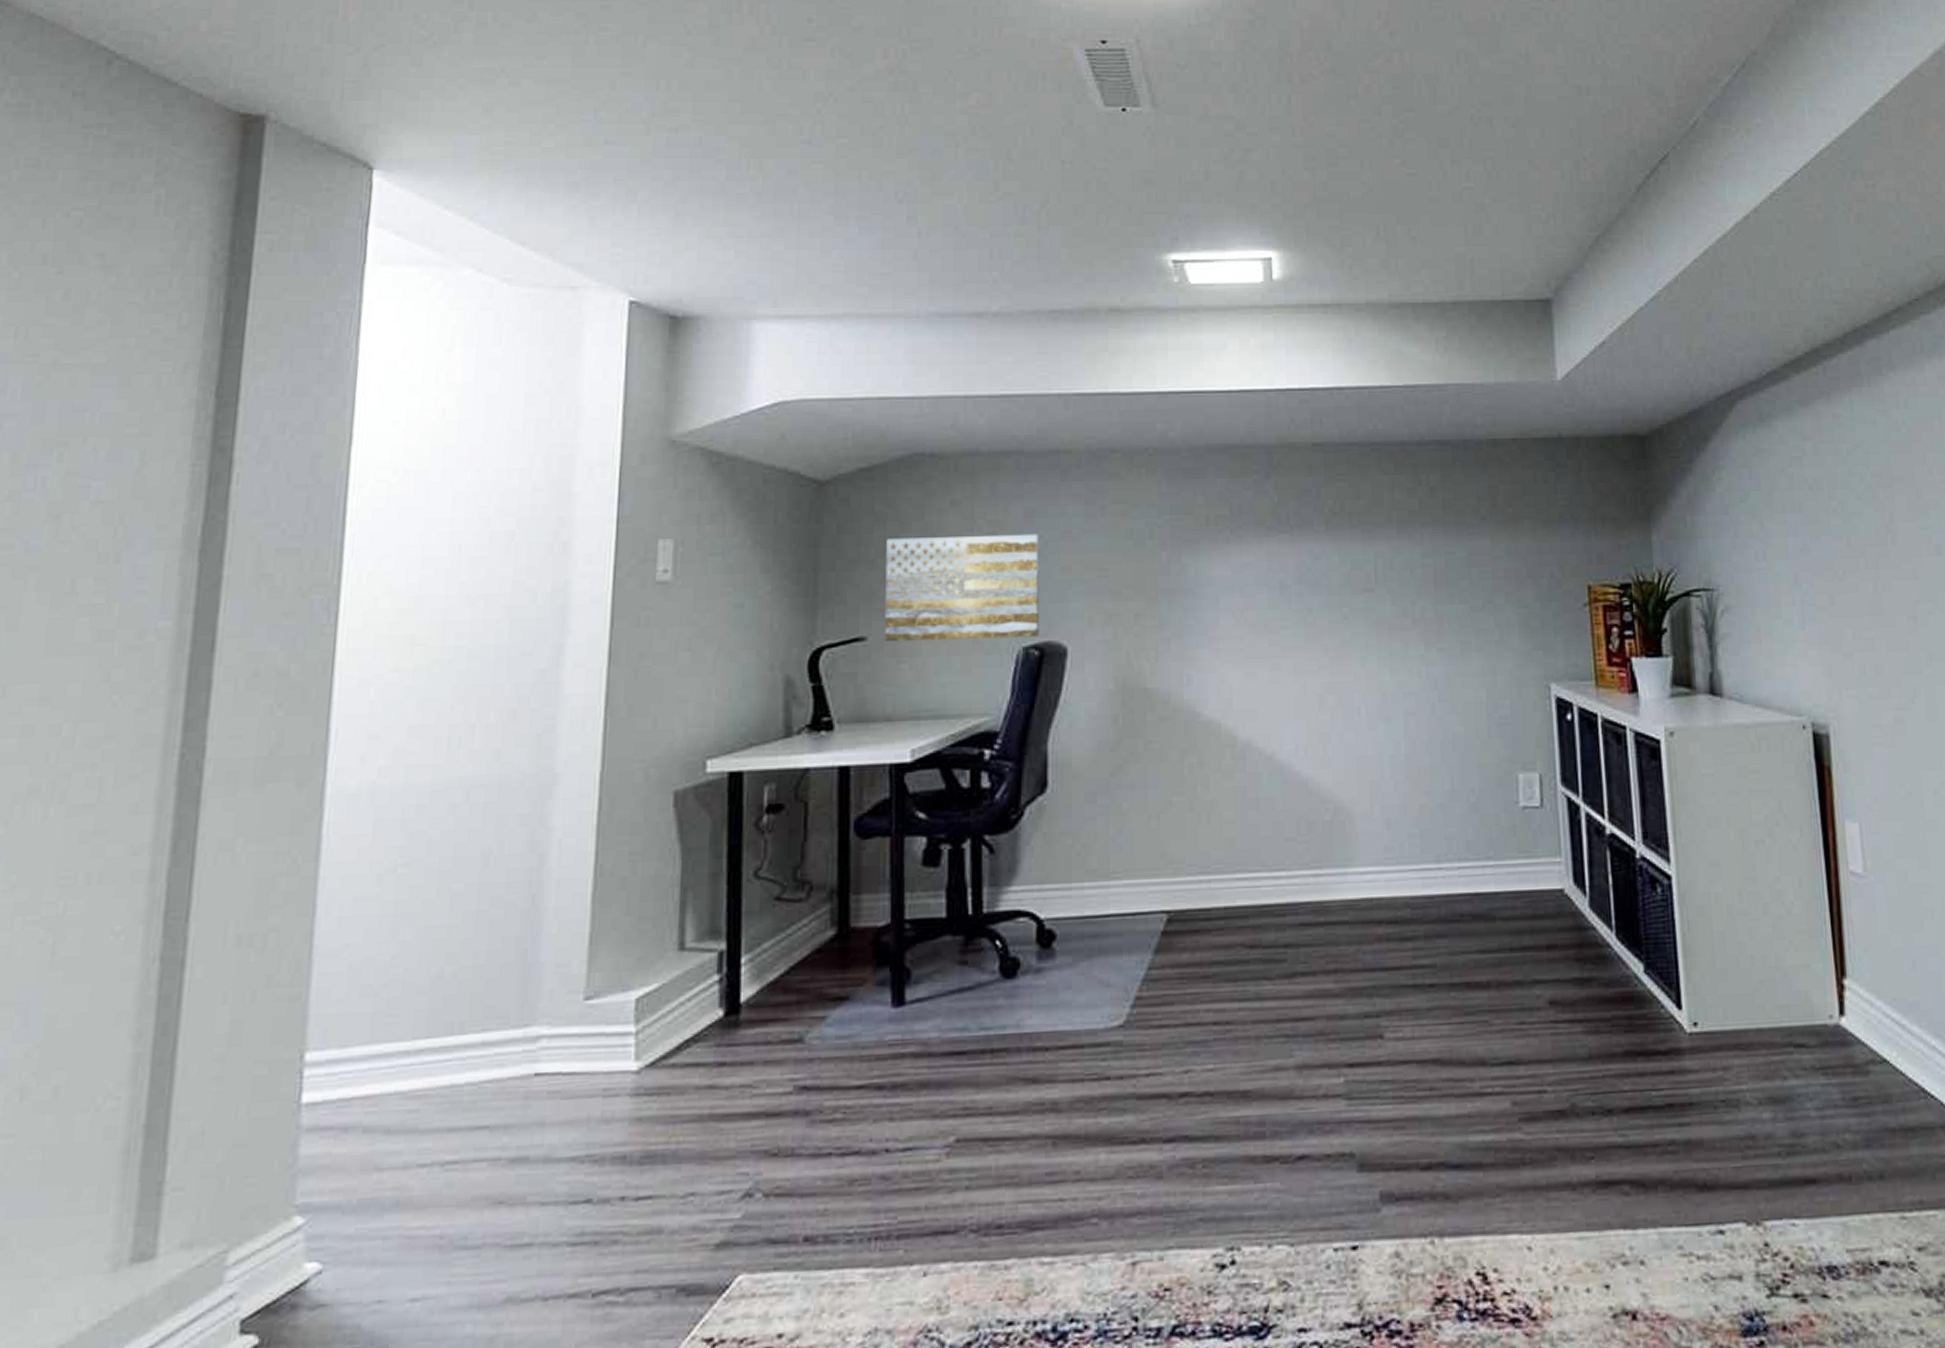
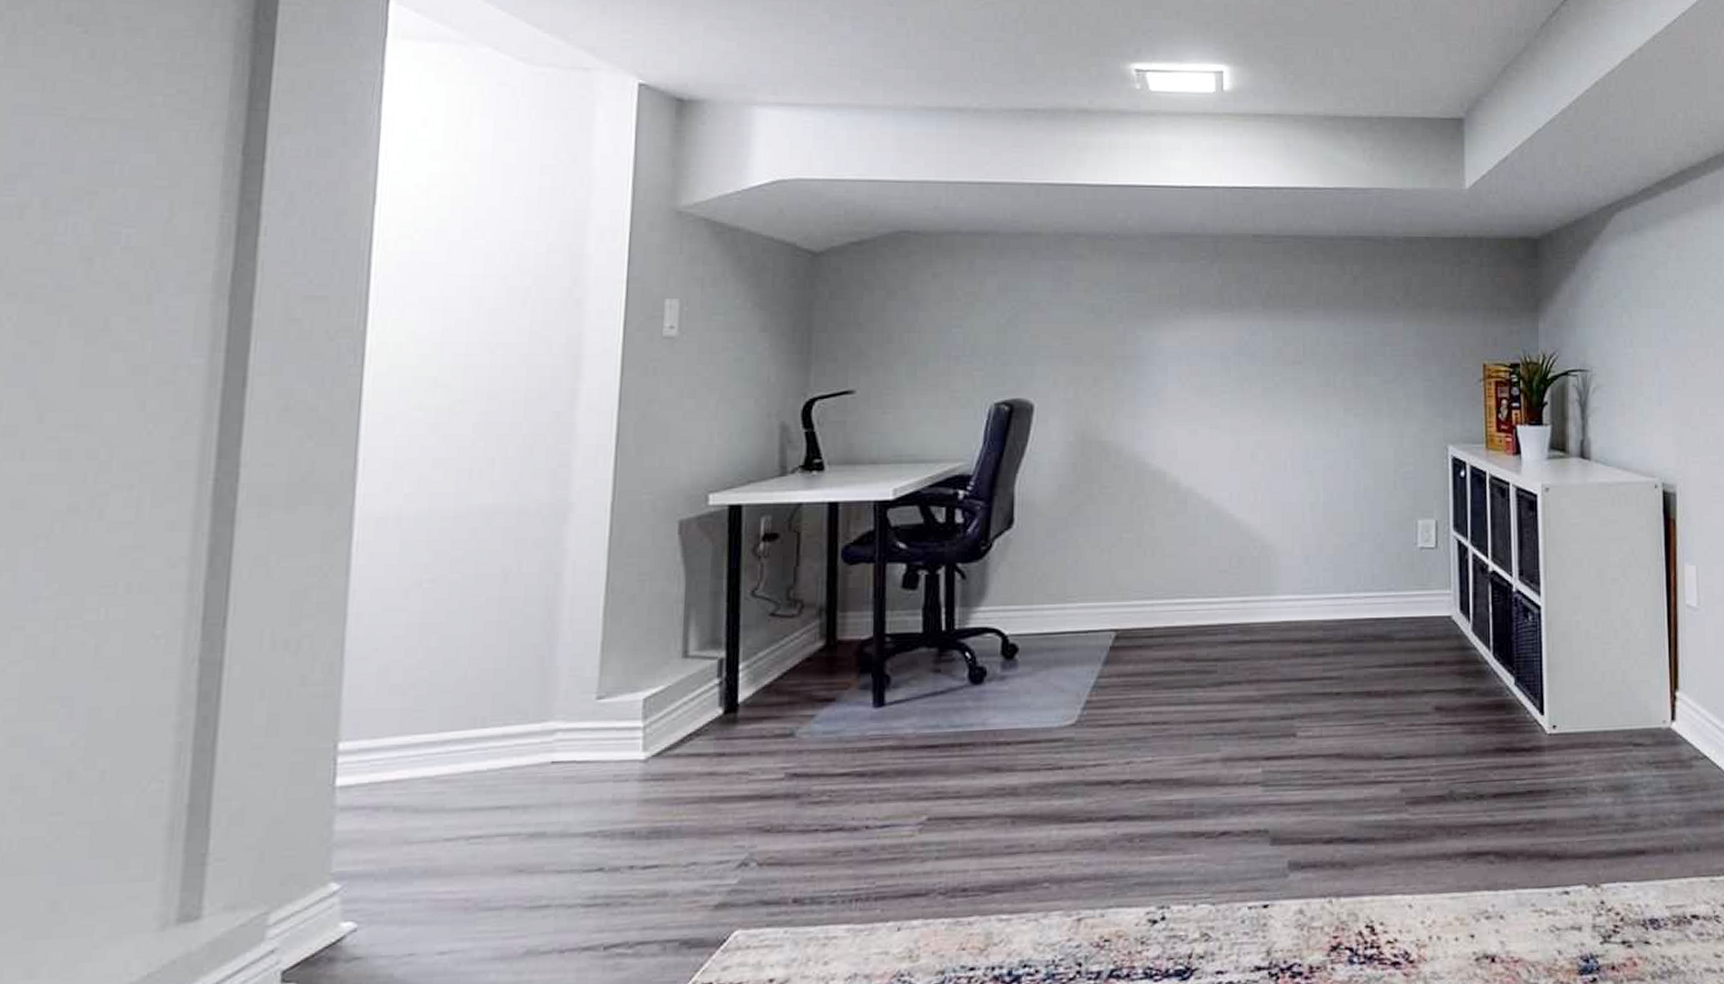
wall art: present [884,534,1040,643] -> none [871,304,1012,396]

